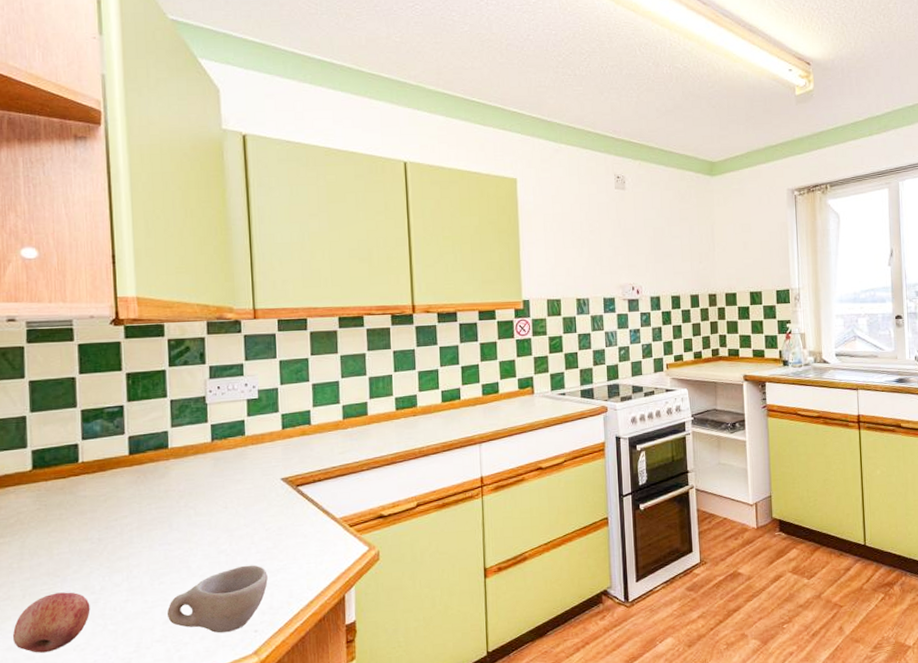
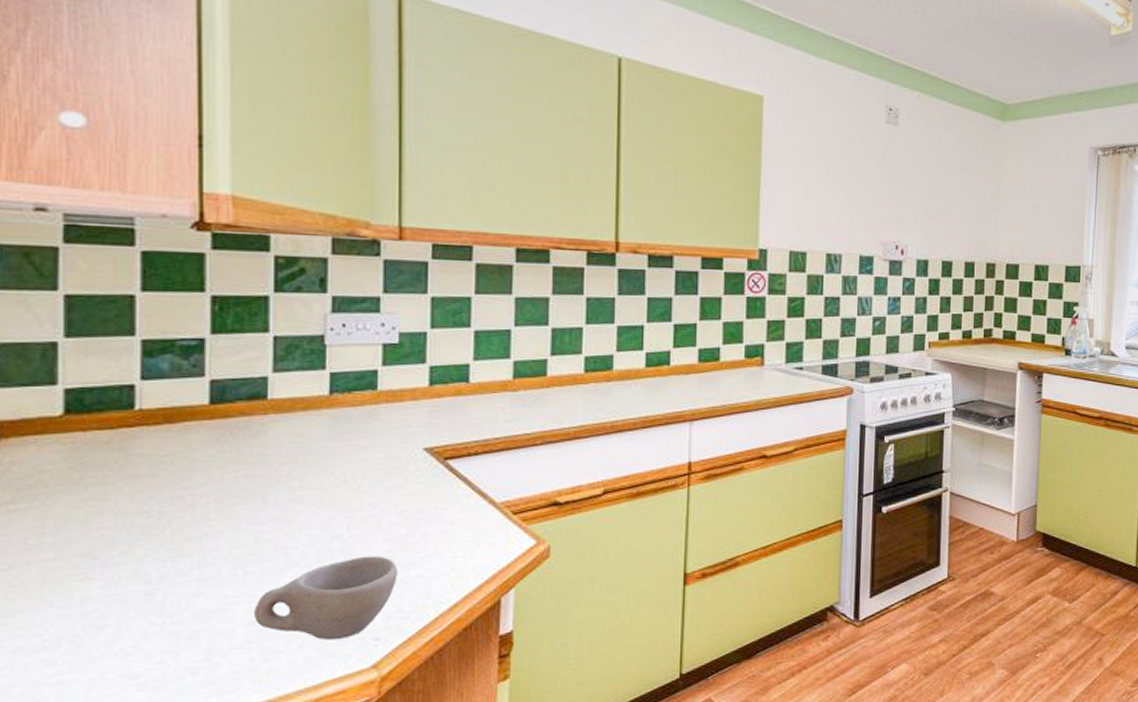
fruit: present [12,592,90,653] -> none [23,579,142,658]

